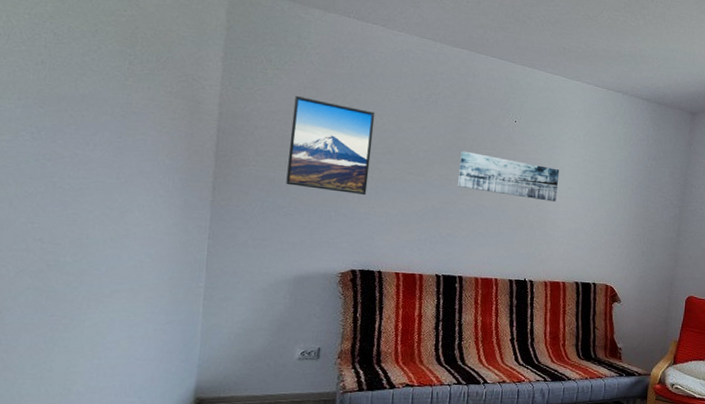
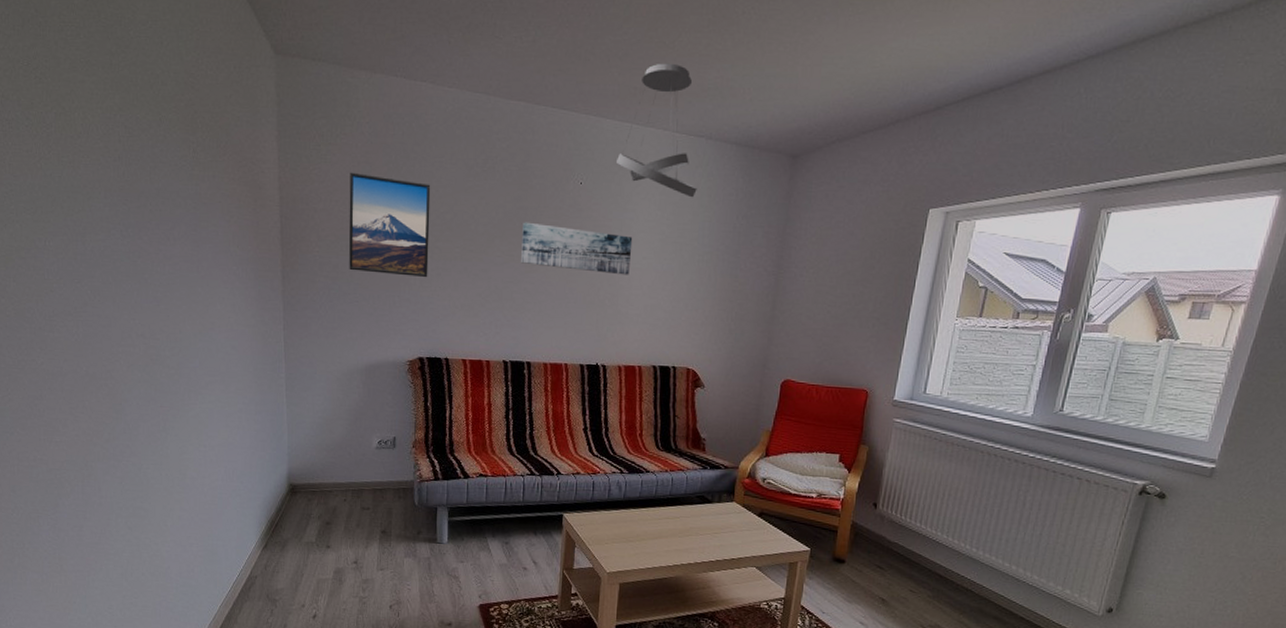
ceiling light fixture: none [546,31,615,141] -> present [615,63,697,198]

